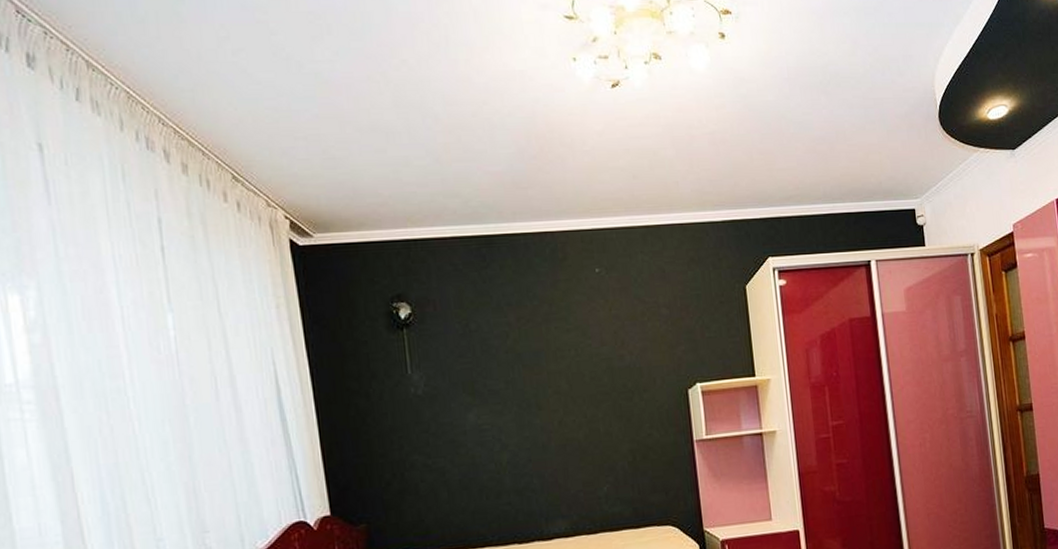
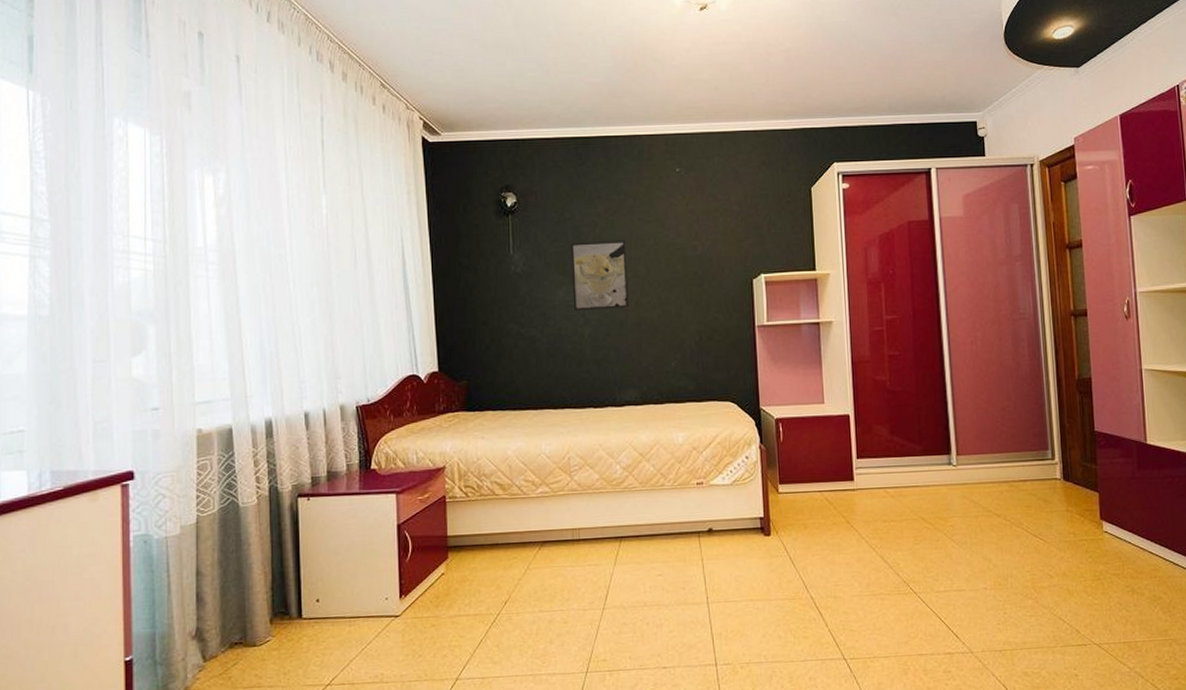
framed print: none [479,353,552,435] -> present [571,241,630,310]

